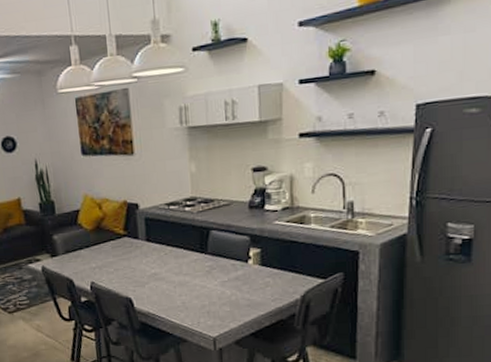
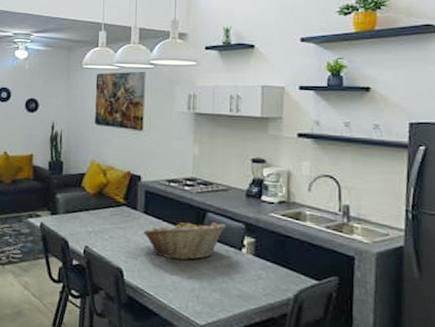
fruit basket: none [148,239,230,281] -> present [143,220,226,261]

